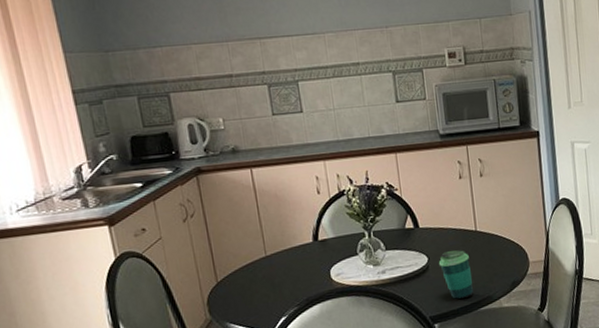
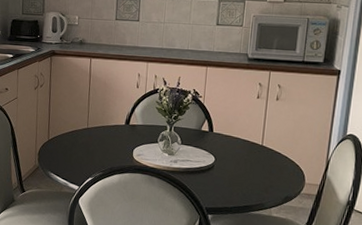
cup: present [438,250,473,299] -> none [223,157,251,200]

